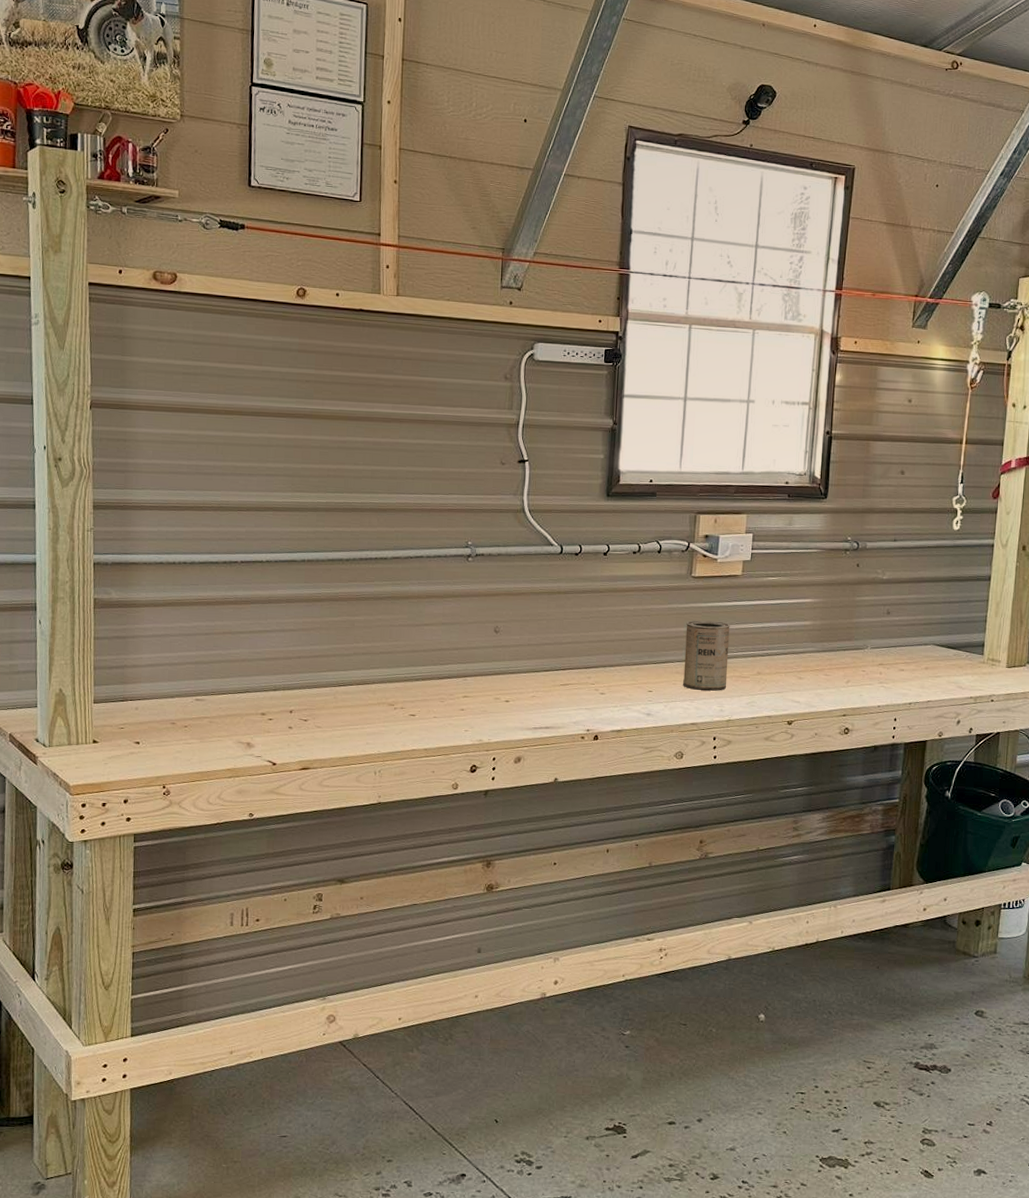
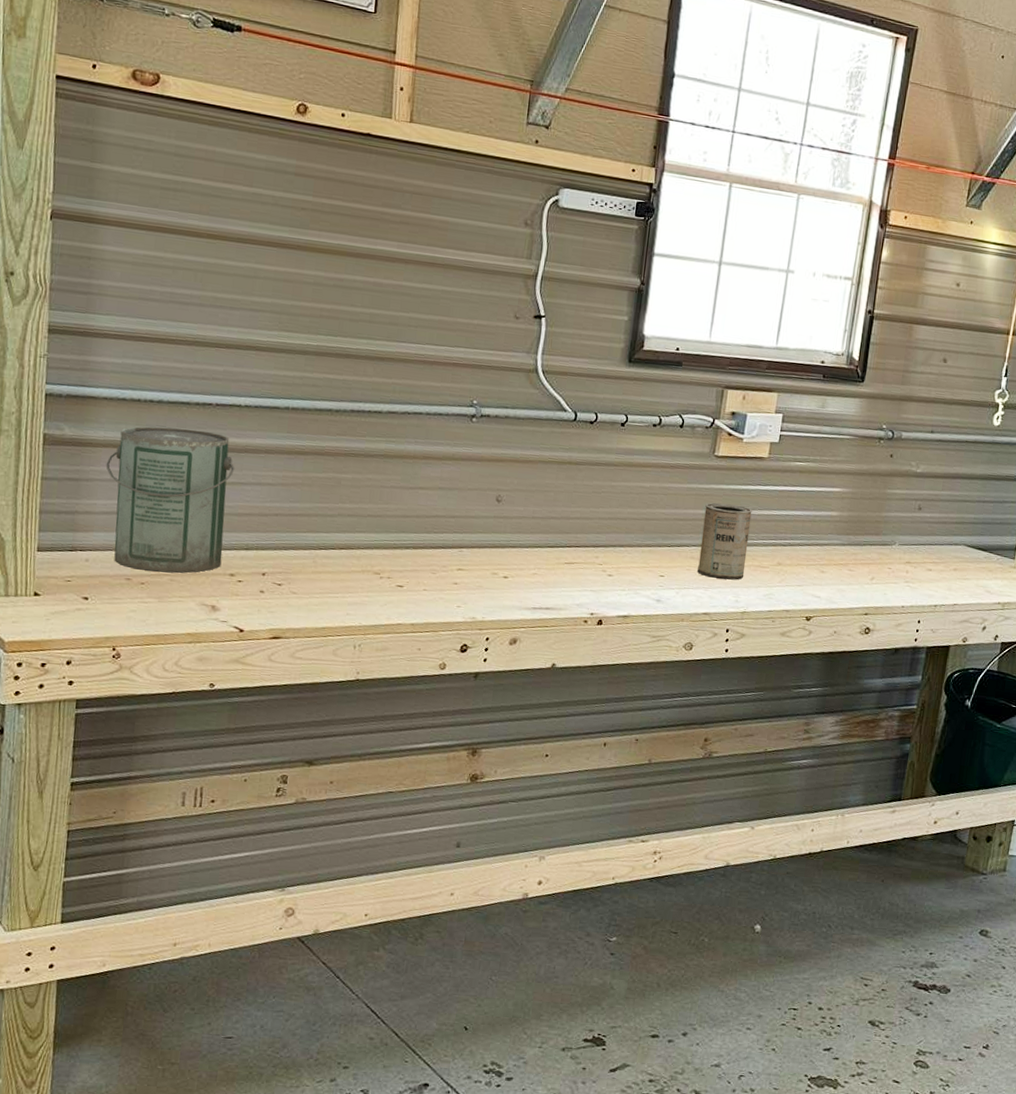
paint can: none [148,585,260,716] -> present [106,426,234,573]

